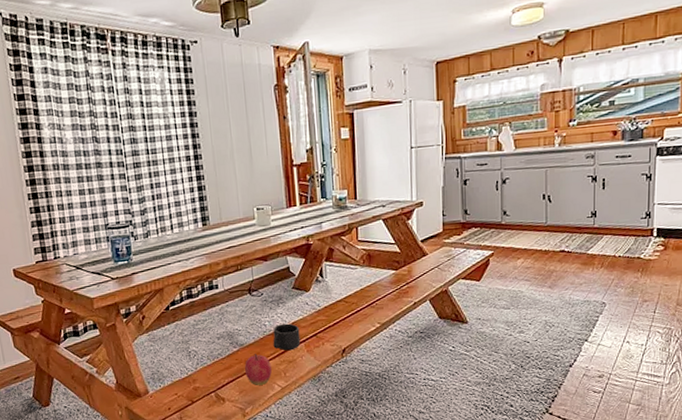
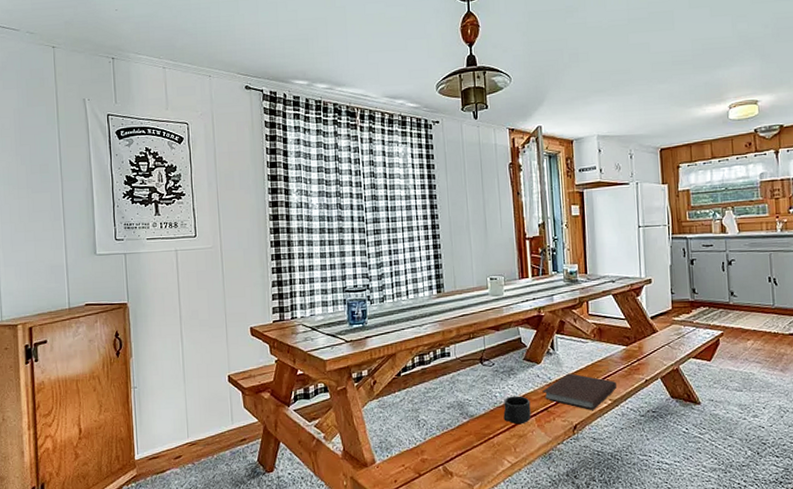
apple: present [244,354,272,385] -> none [473,426,502,460]
notebook: none [311,299,386,334] -> present [542,373,618,410]

